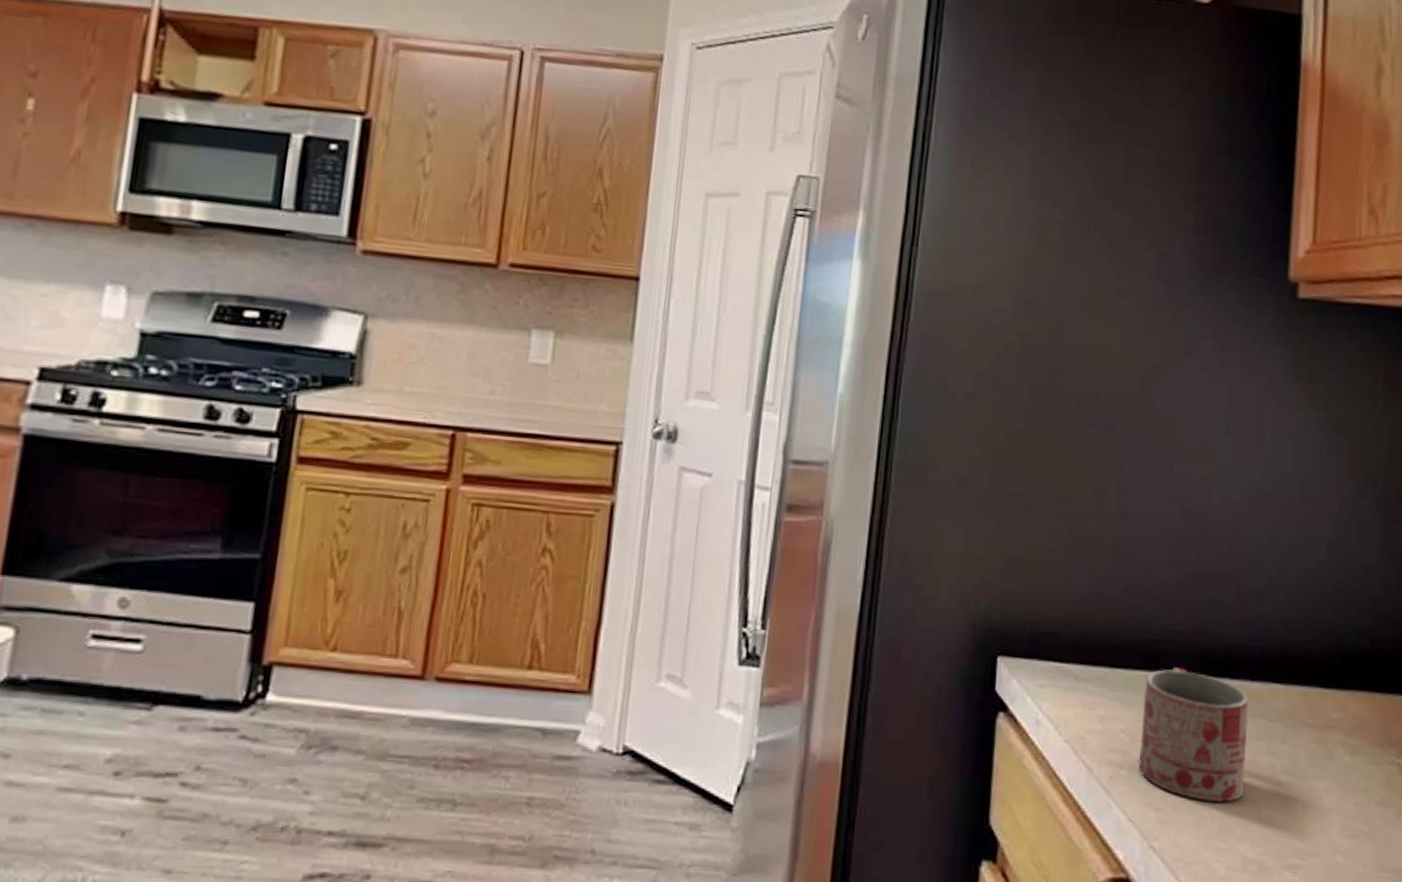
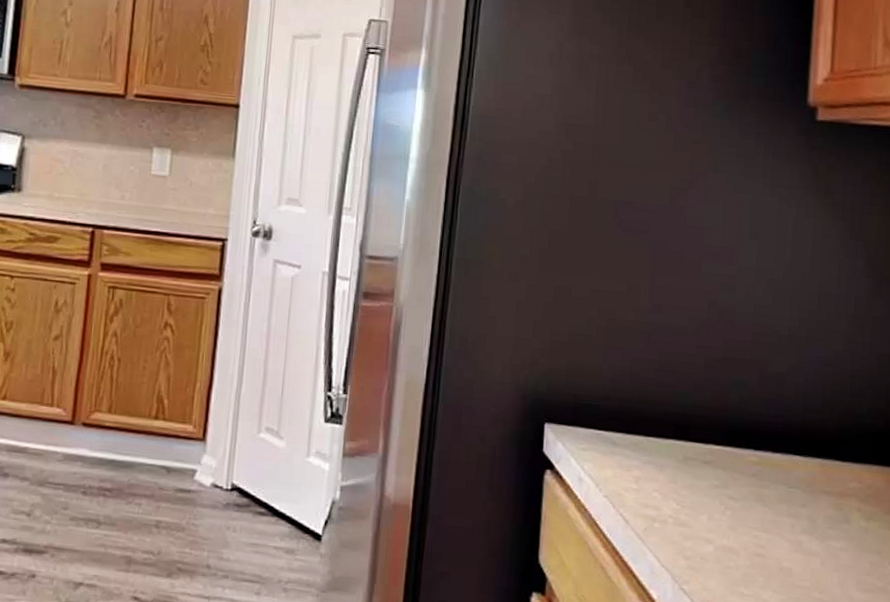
mug: present [1138,667,1249,802] -> none [670,438,771,555]

